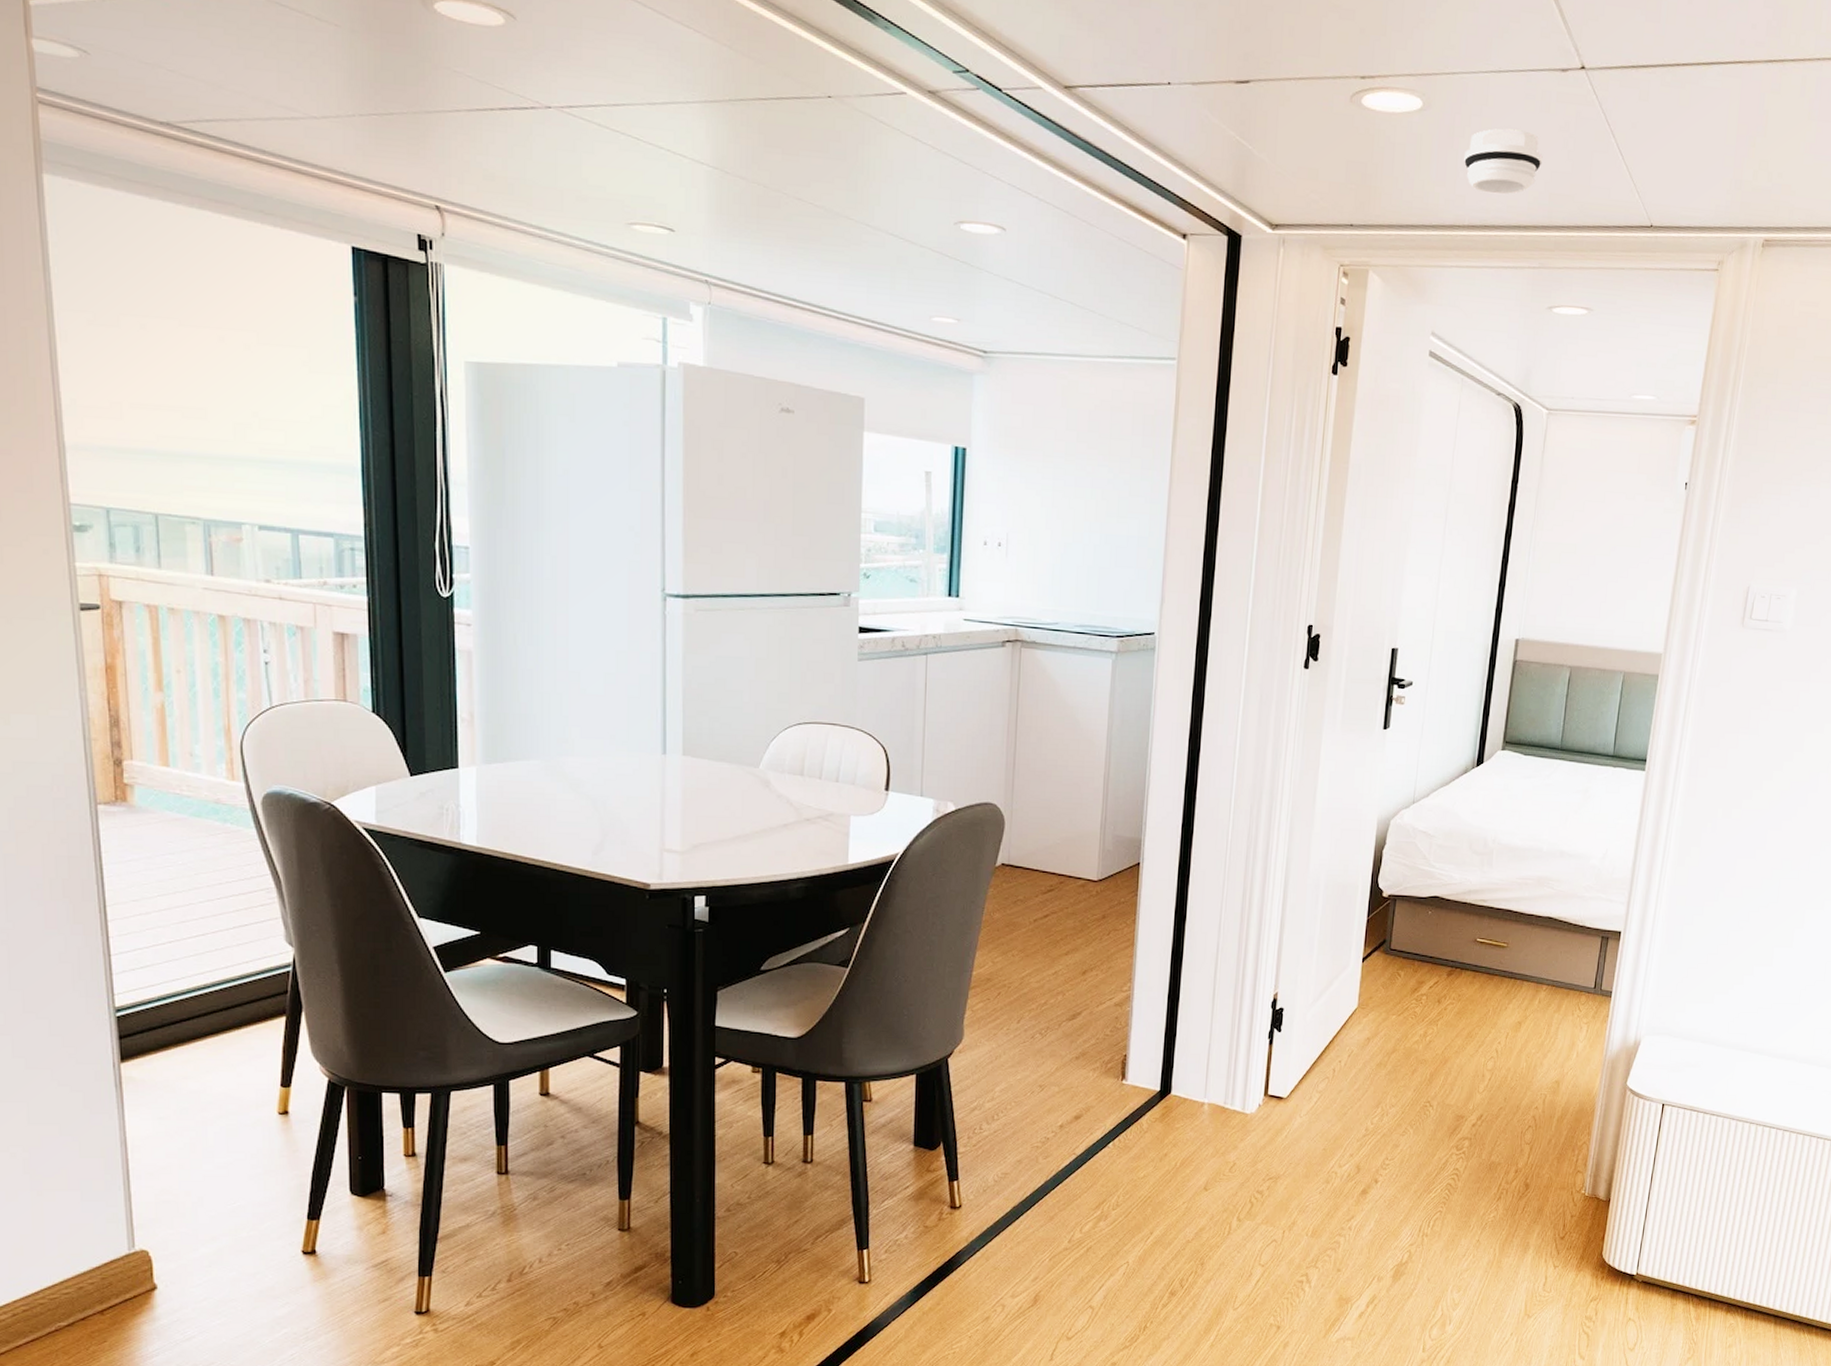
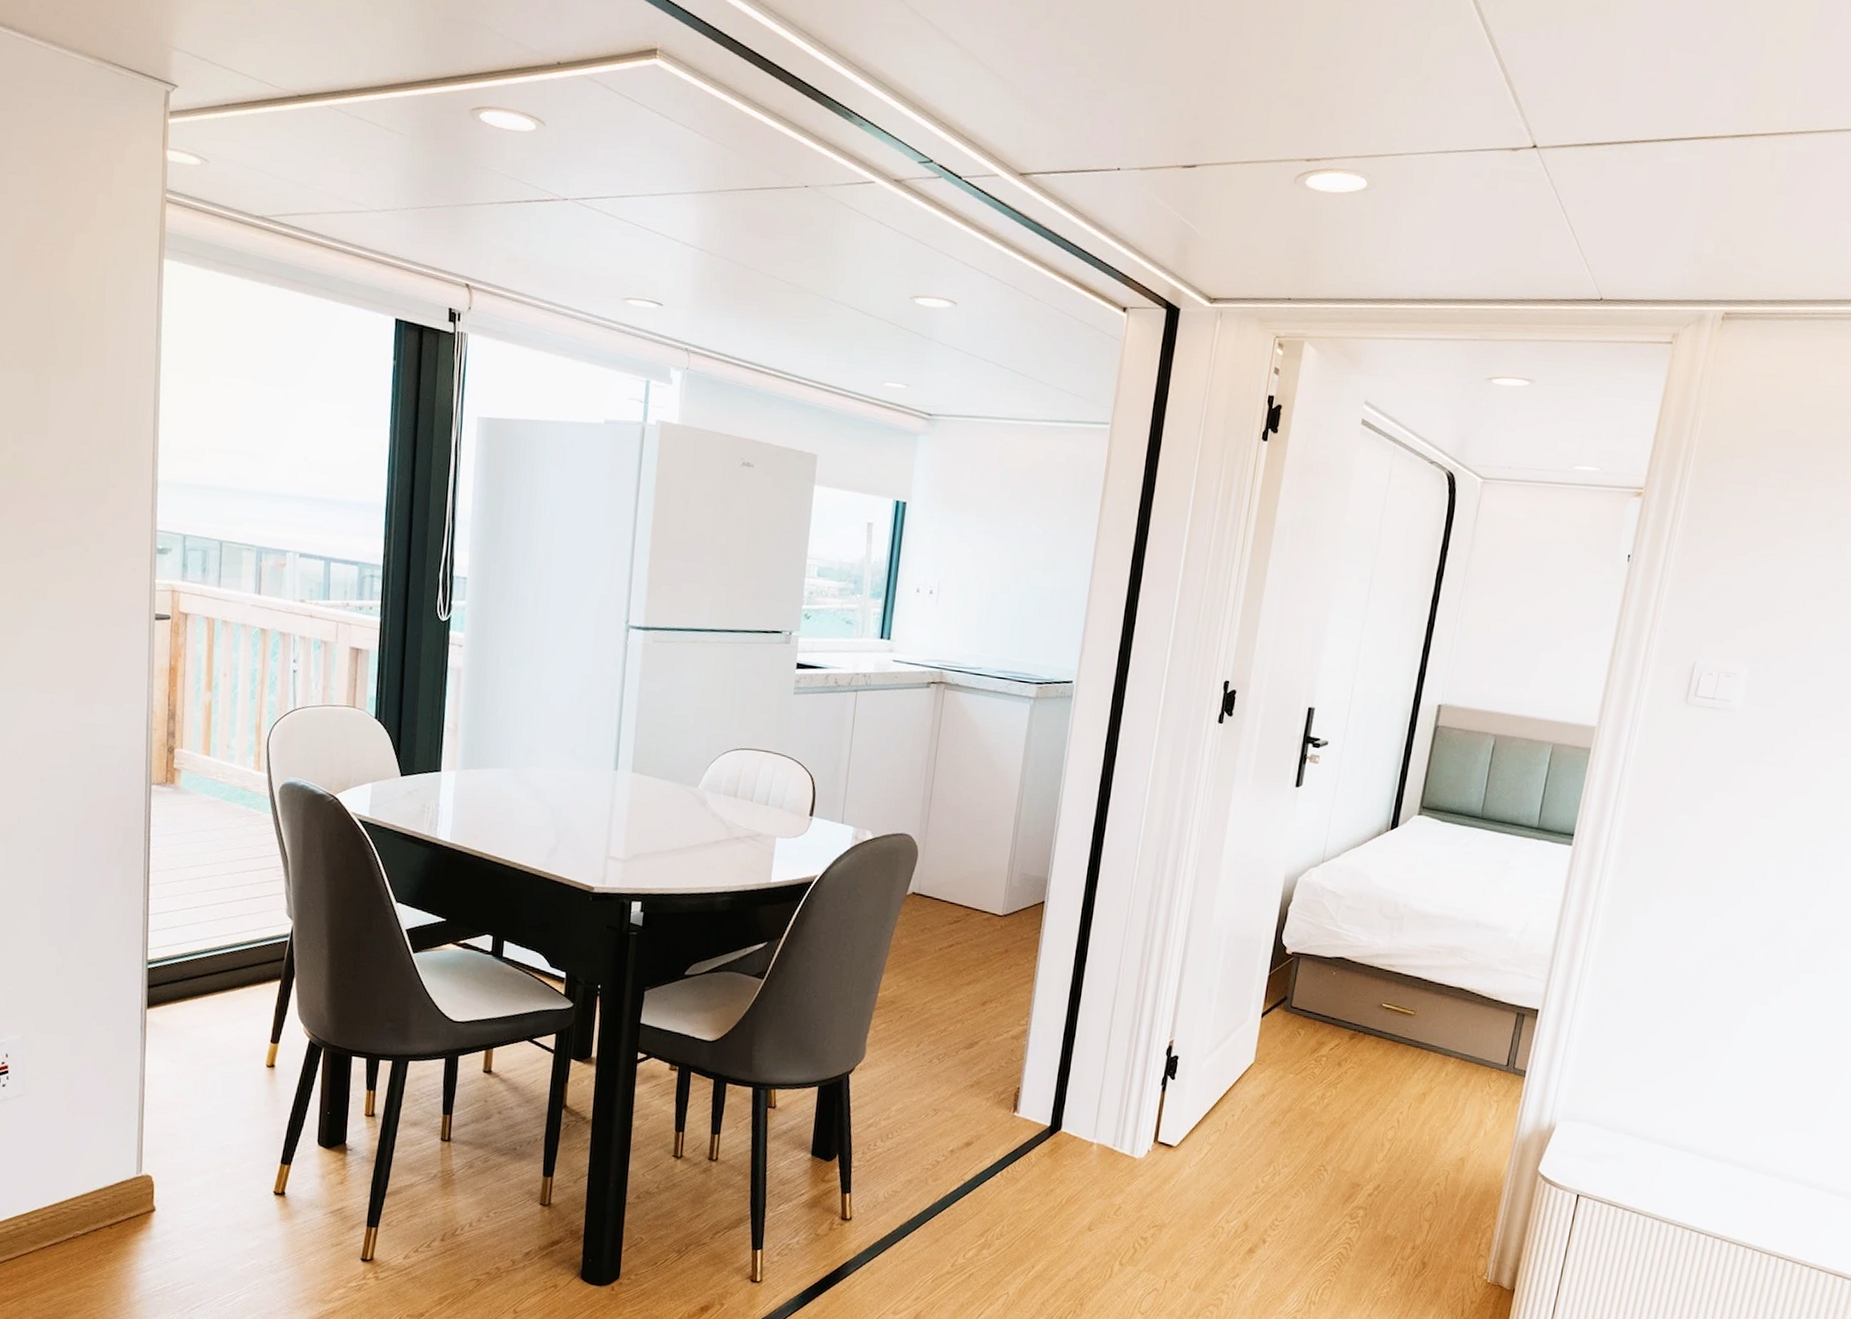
smoke detector: present [1463,128,1543,195] -> none [1406,206,1489,270]

